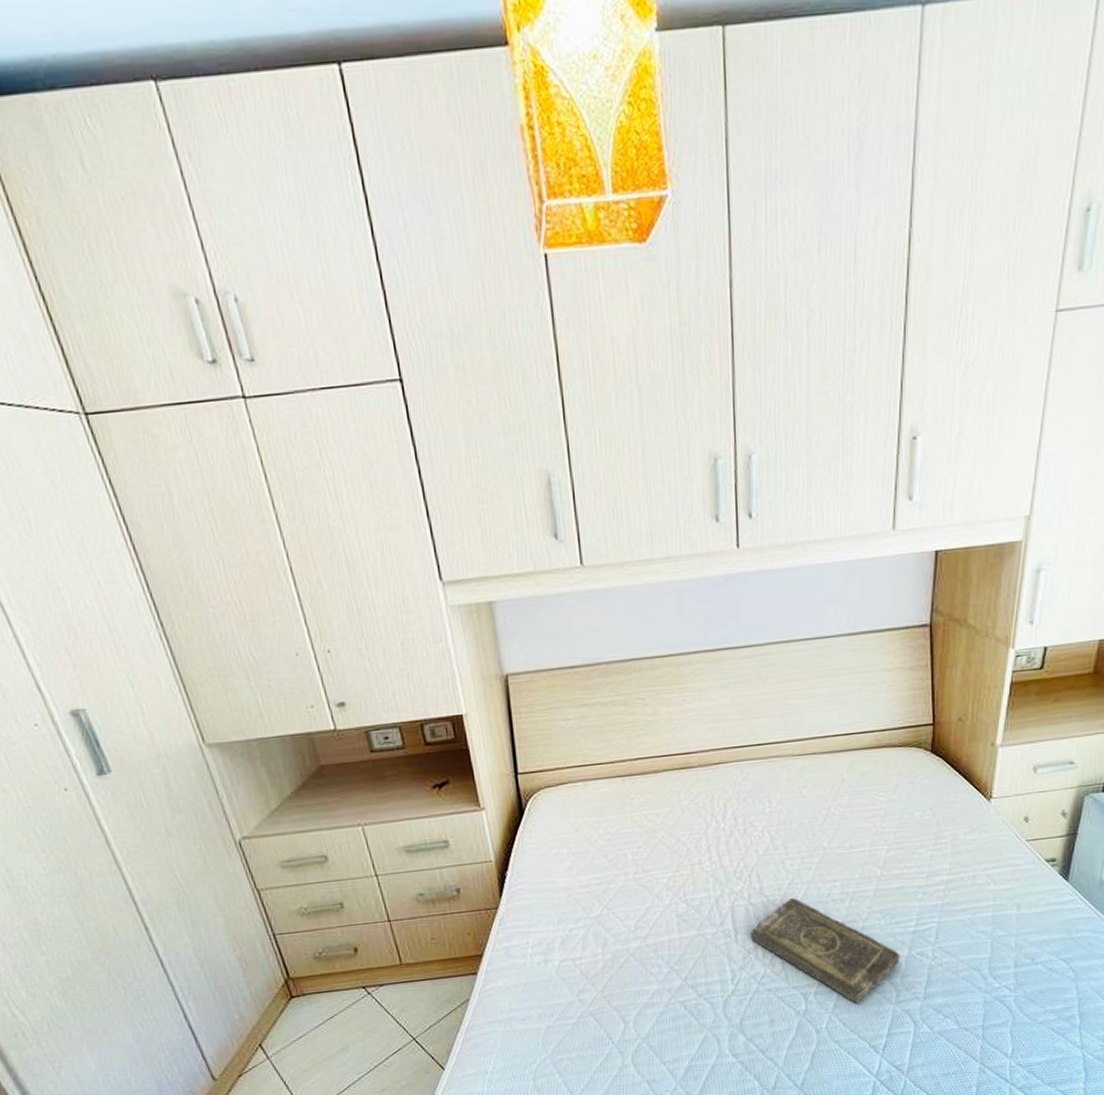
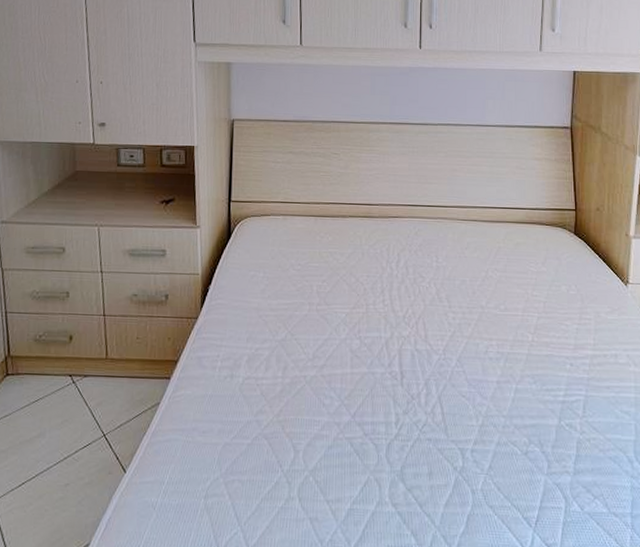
book: present [751,897,900,1003] -> none [415,349,551,468]

